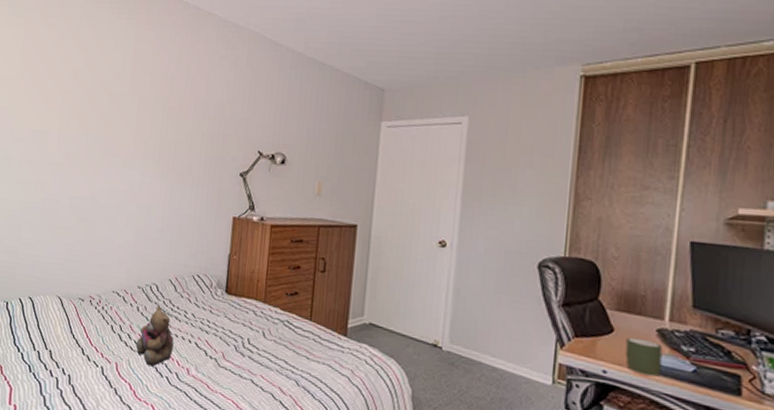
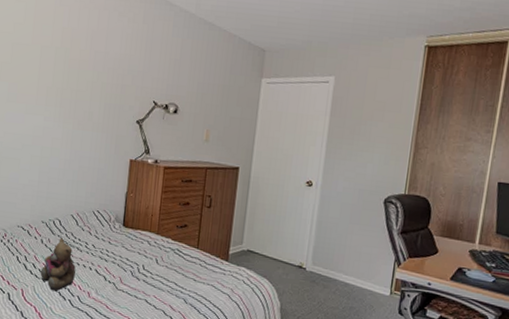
mug: present [625,337,662,378] -> none [445,256,473,288]

